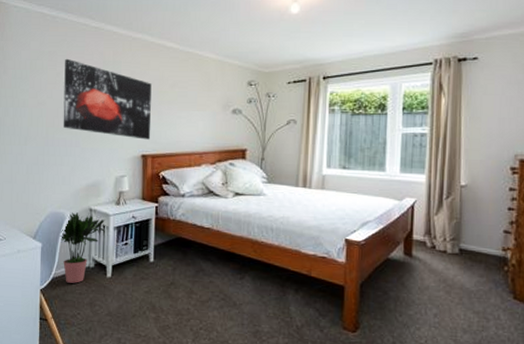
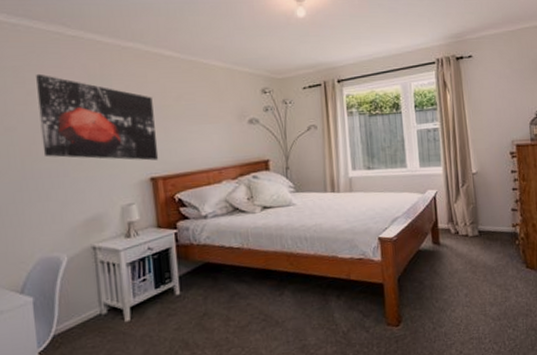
potted plant: present [60,212,105,283] -> none [57,253,116,338]

